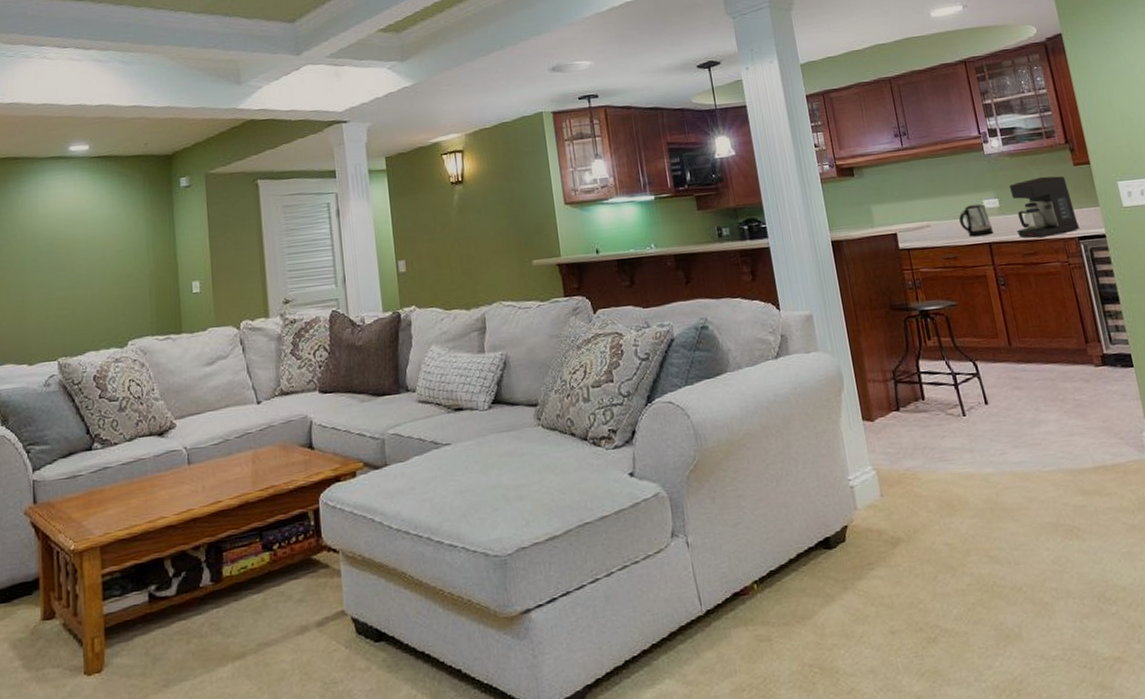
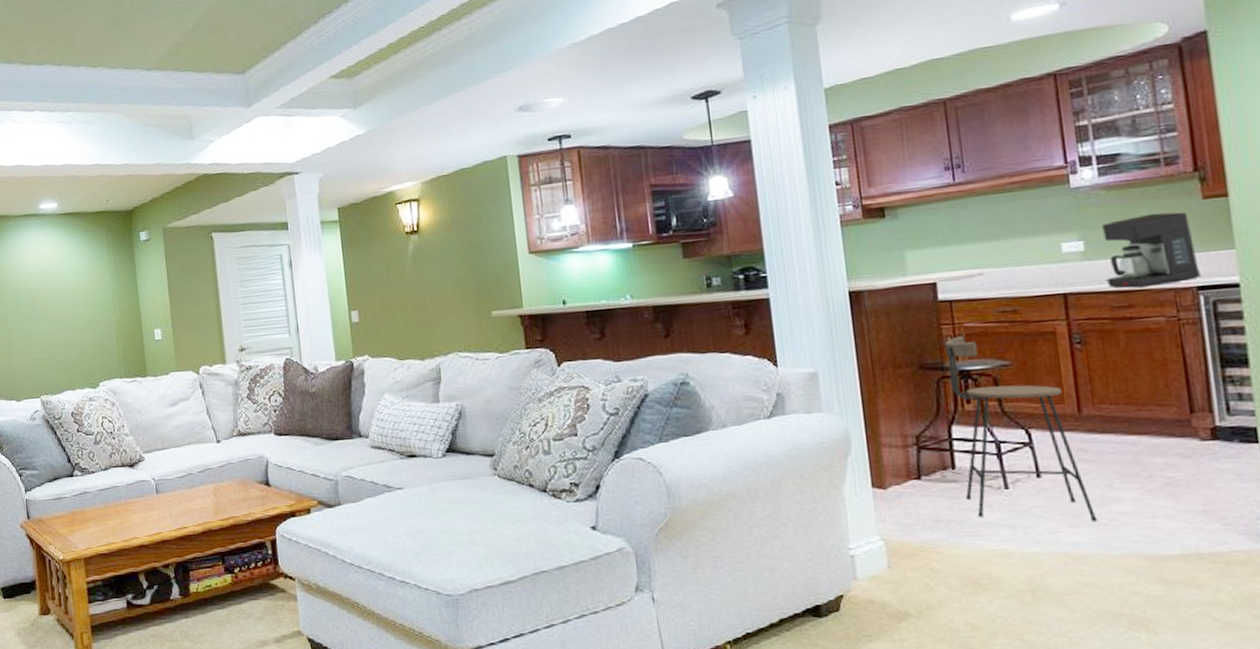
bar stool: none [907,279,1032,444] -> present [944,335,1098,522]
kettle: present [959,203,994,238] -> none [1025,247,1073,287]

